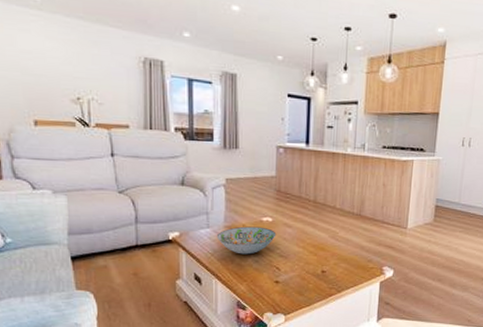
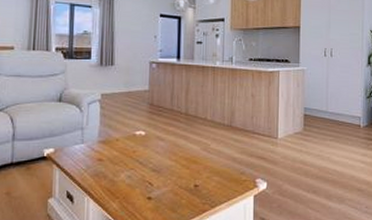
decorative bowl: present [216,226,277,255] -> none [90,140,149,170]

